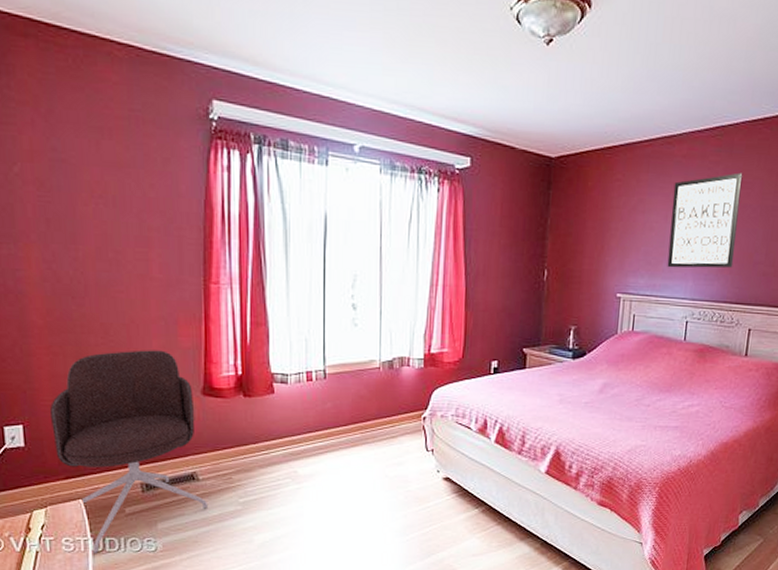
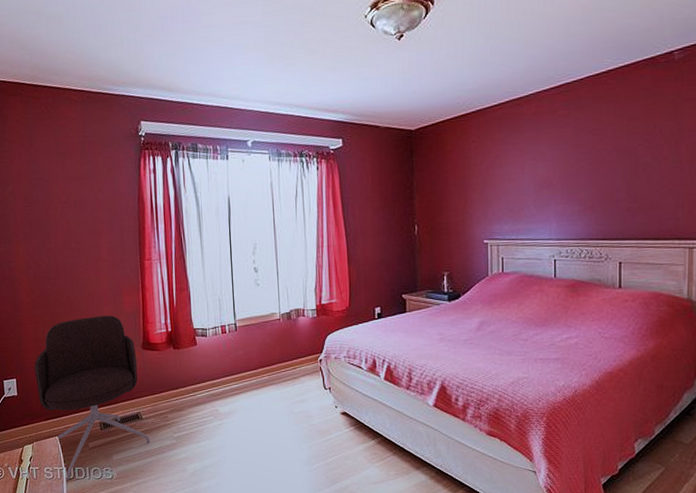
wall art: present [667,172,743,269] -> none [527,121,595,213]

